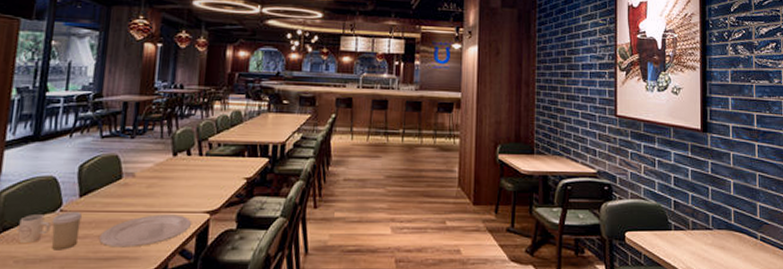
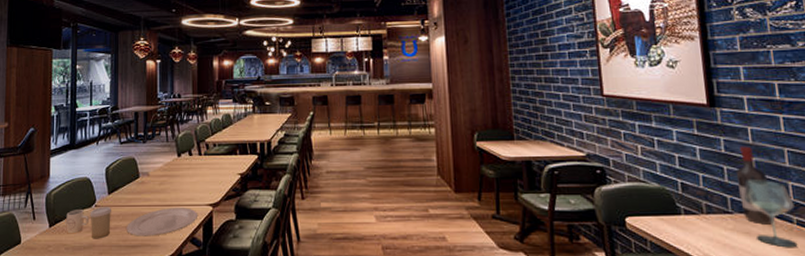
wine bottle: none [718,169,744,240] -> present [735,146,775,225]
wine glass: none [723,200,760,261] -> present [744,180,798,248]

